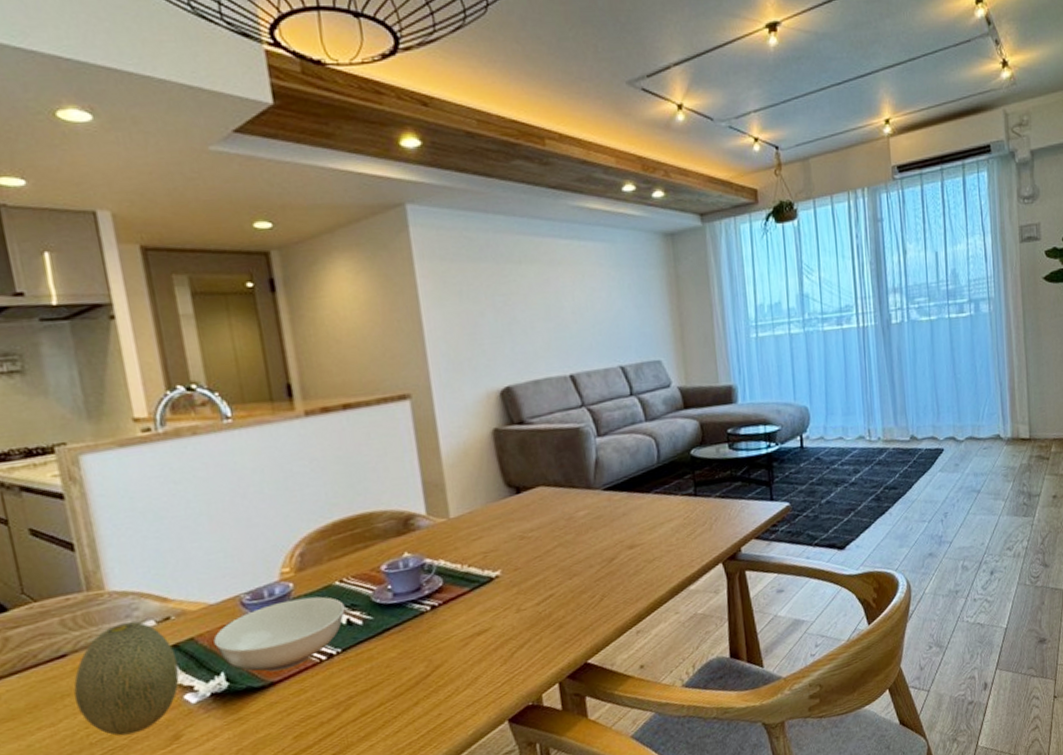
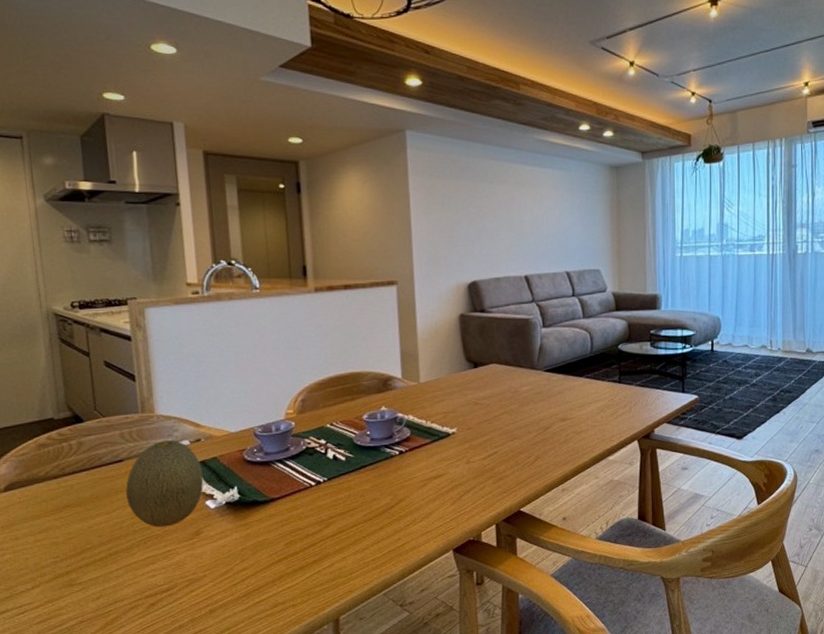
bowl: present [213,596,345,672] -> none [231,434,333,491]

